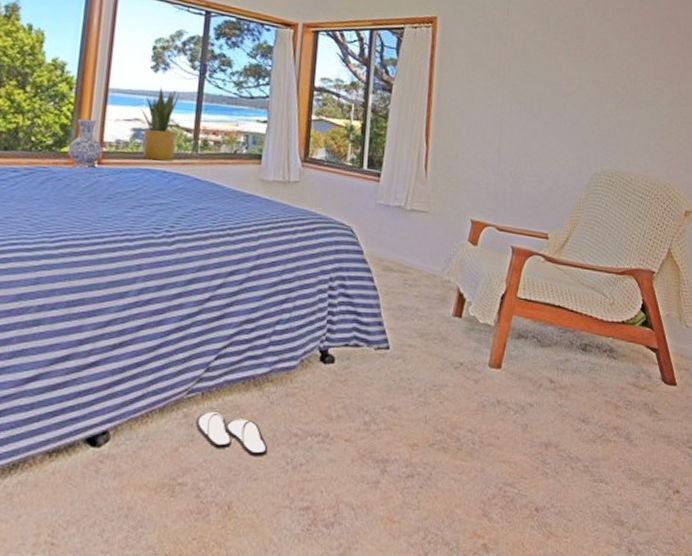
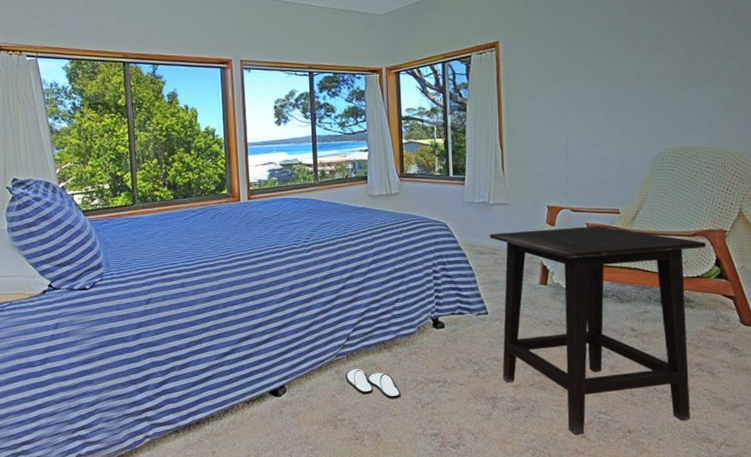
vase: present [67,119,104,167] -> none [226,167,251,203]
planter: present [140,86,180,161] -> none [272,135,301,192]
side table: none [397,246,634,512] -> present [489,226,707,435]

